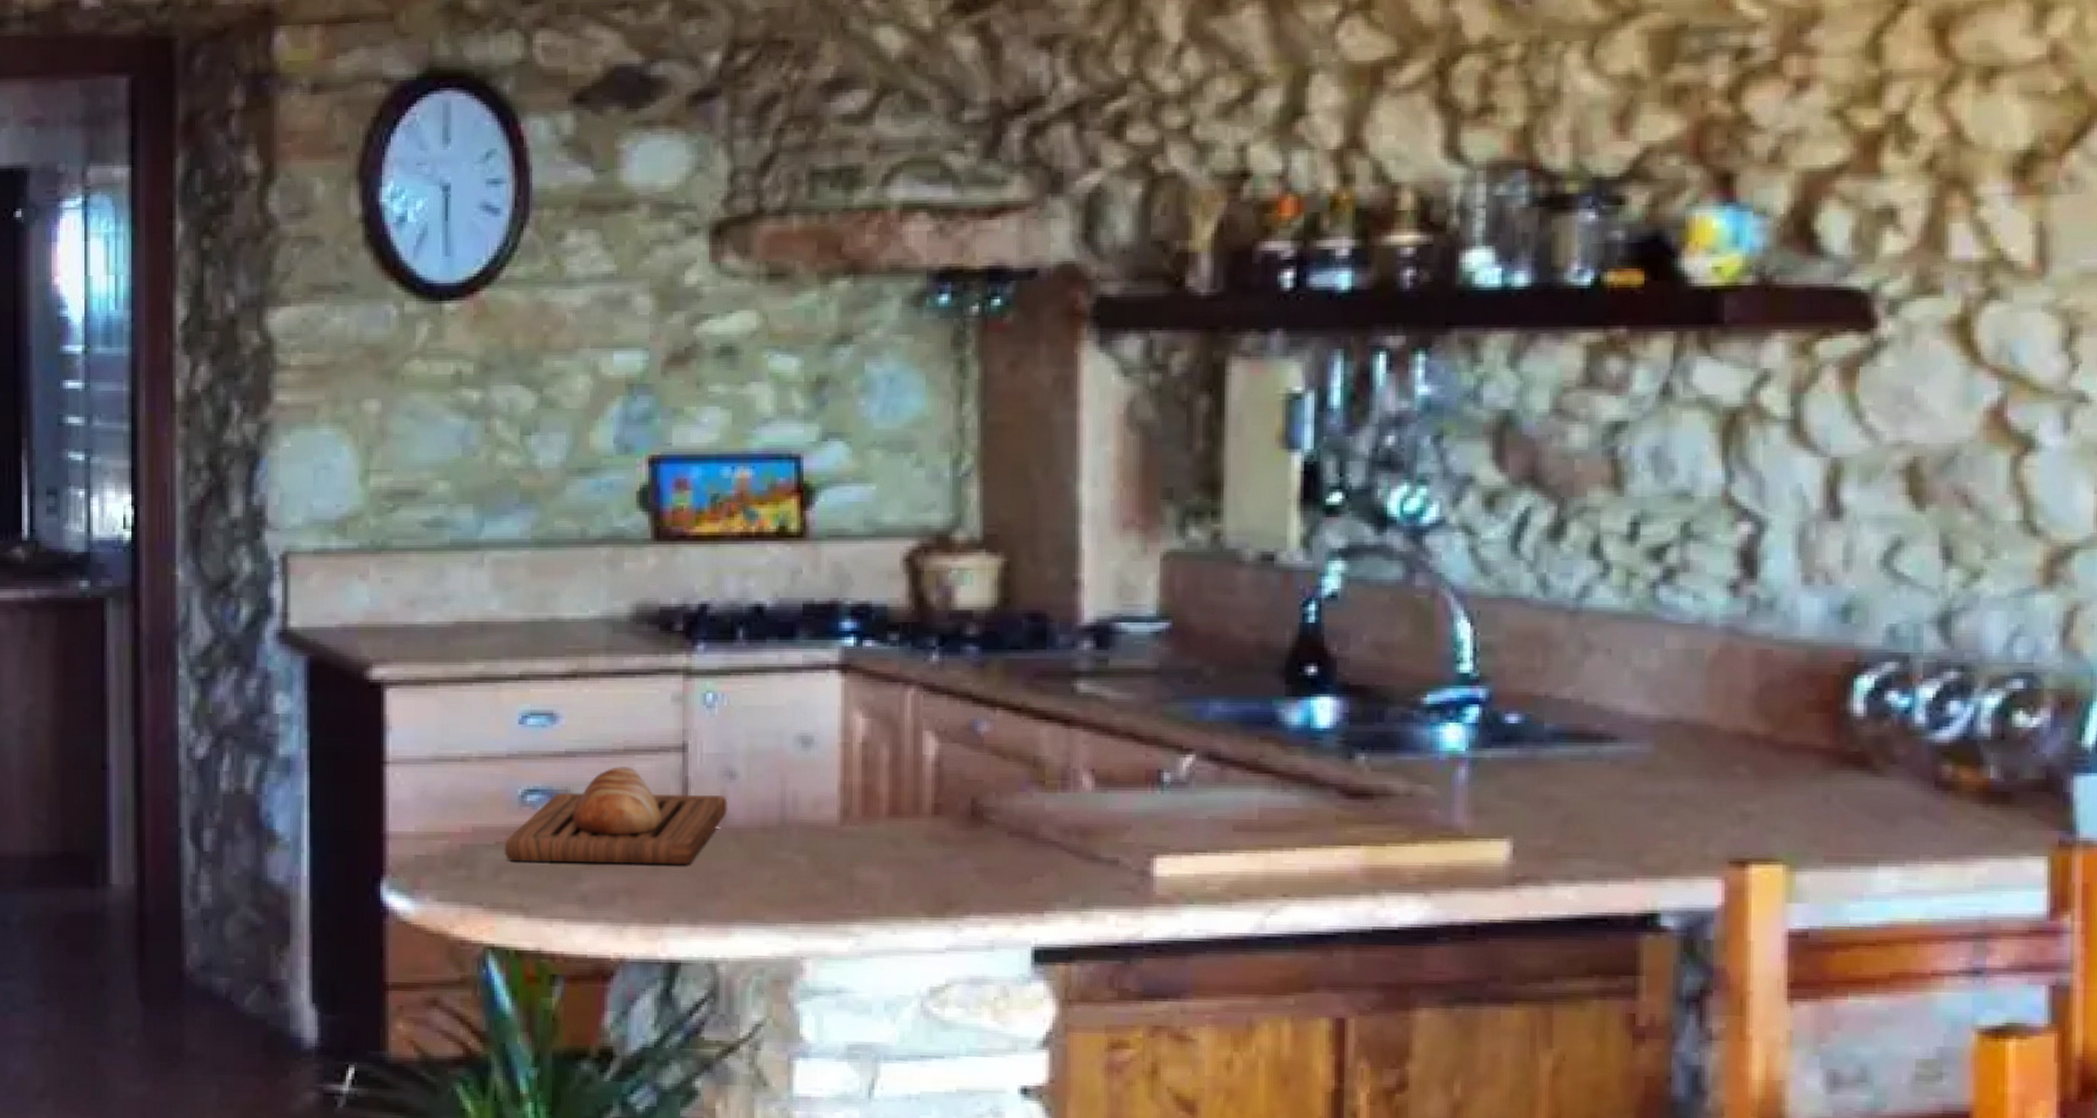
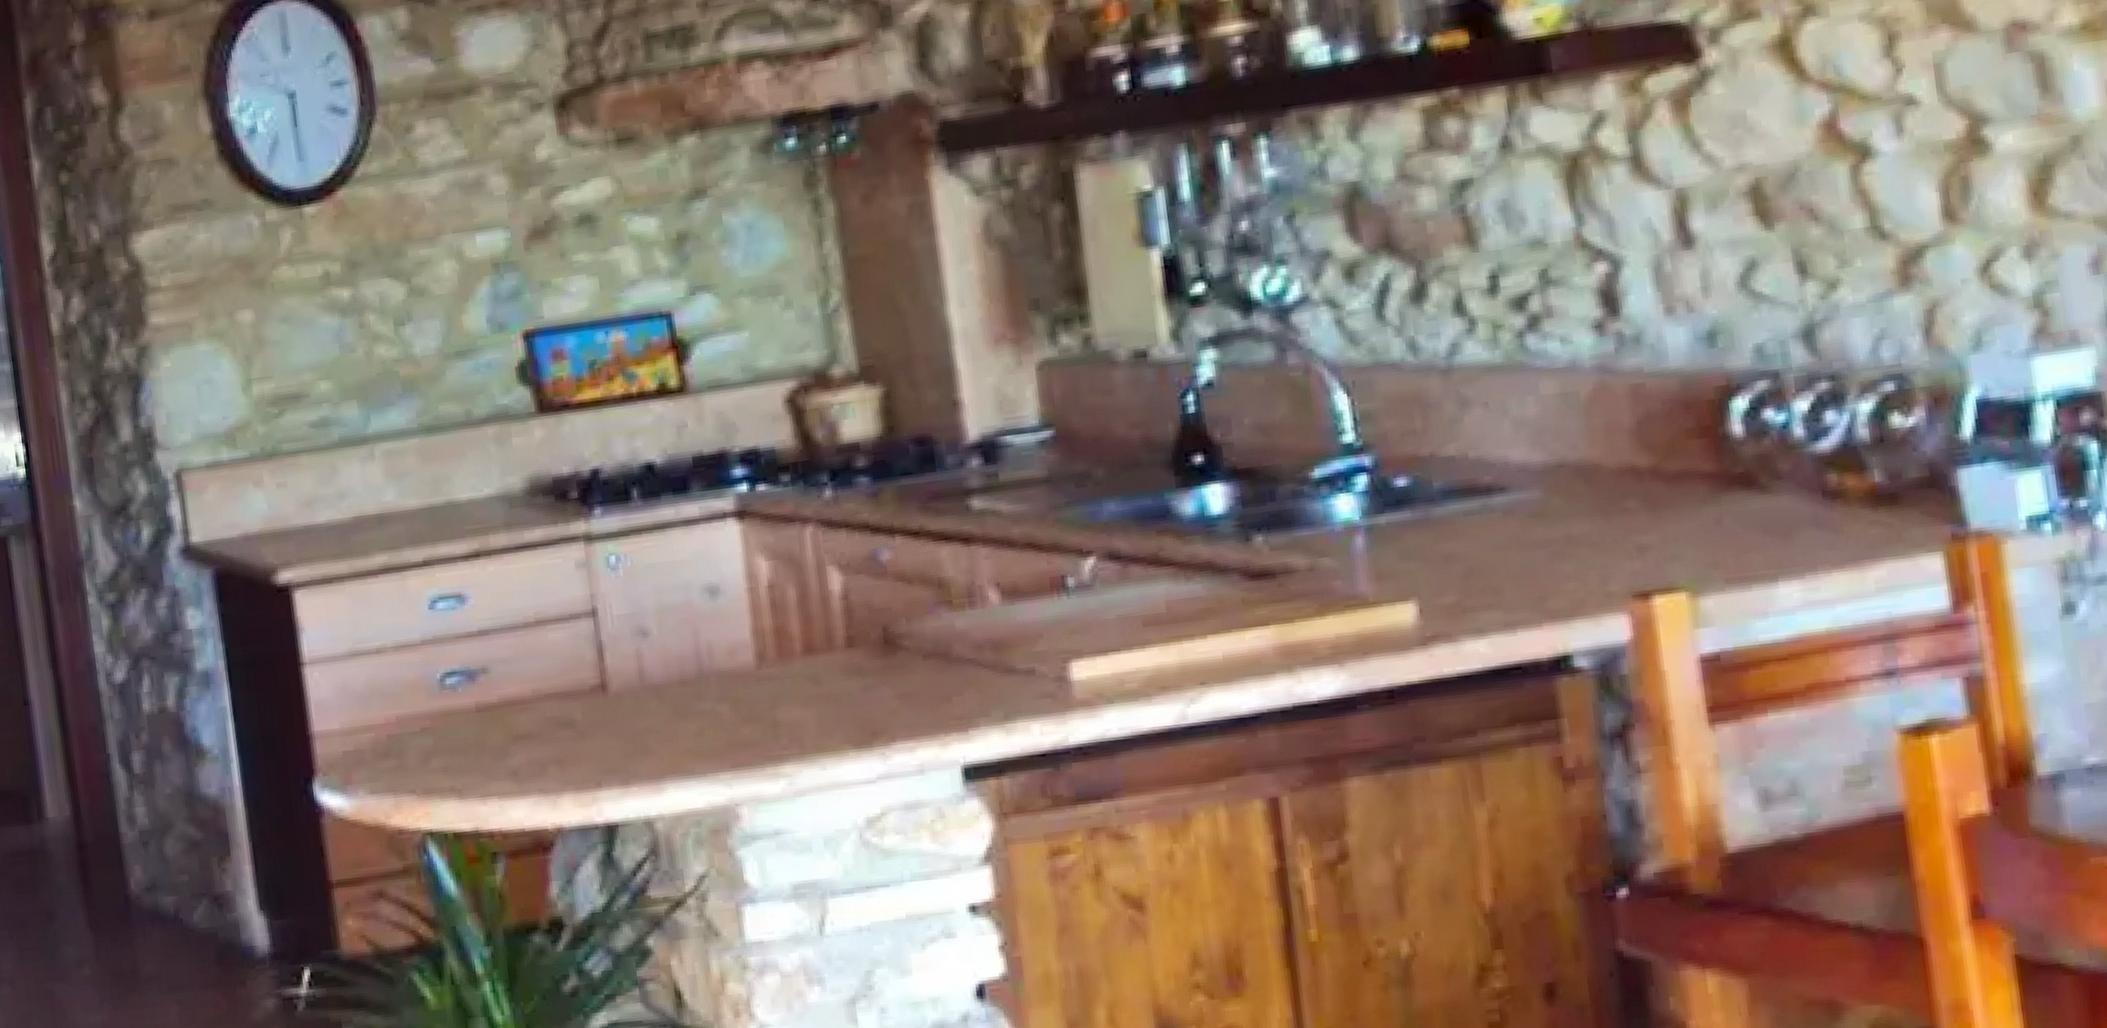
bread loaf: present [504,767,727,865] -> none [429,638,645,745]

